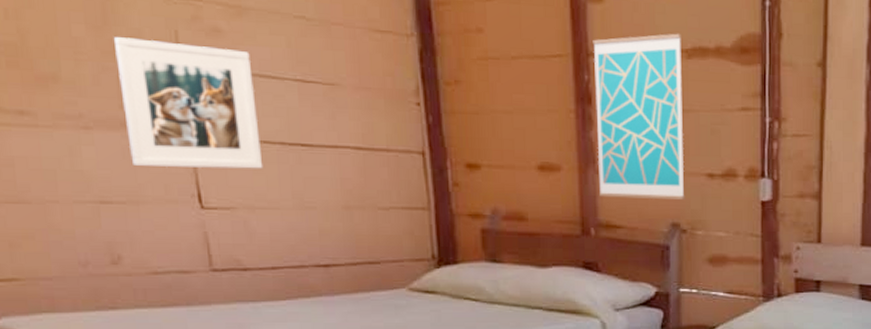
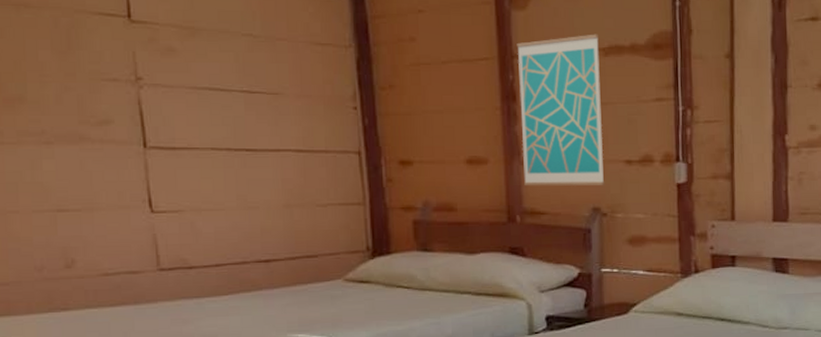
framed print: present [114,37,263,169] -> none [77,60,210,175]

